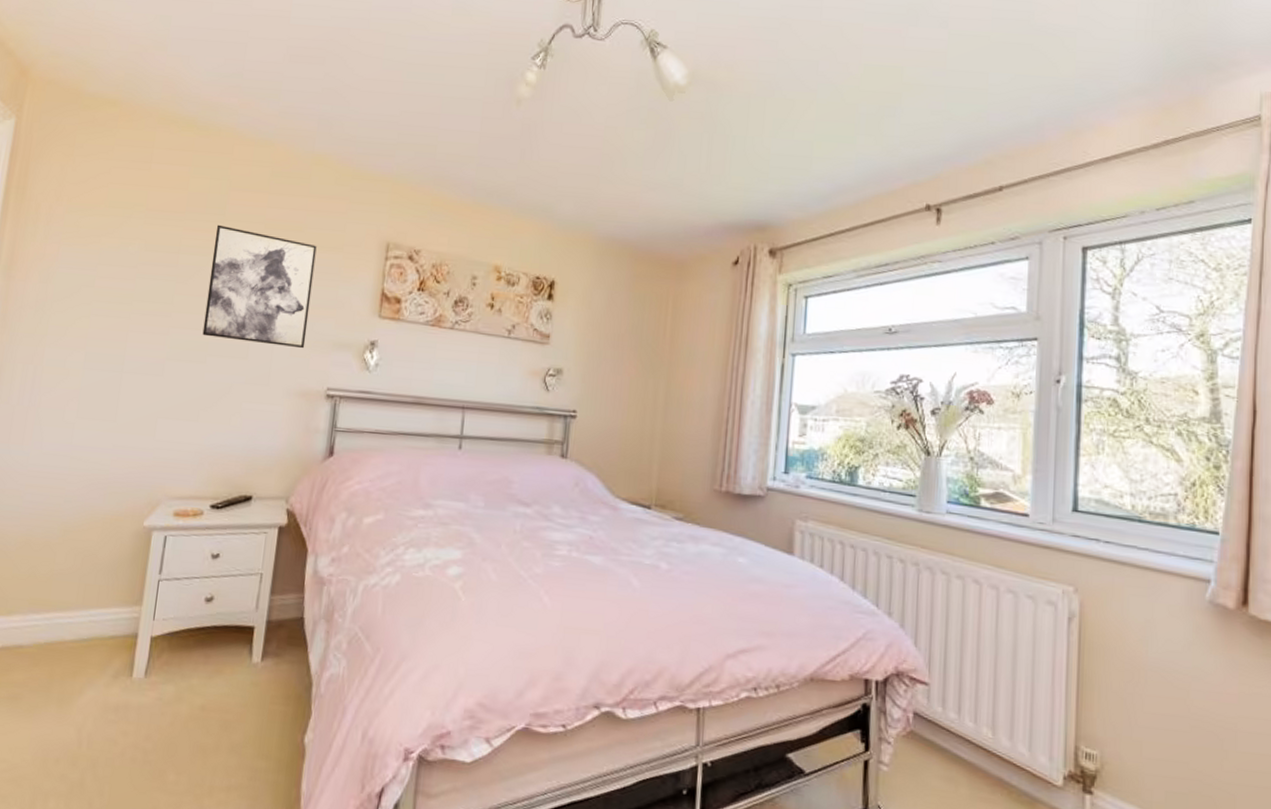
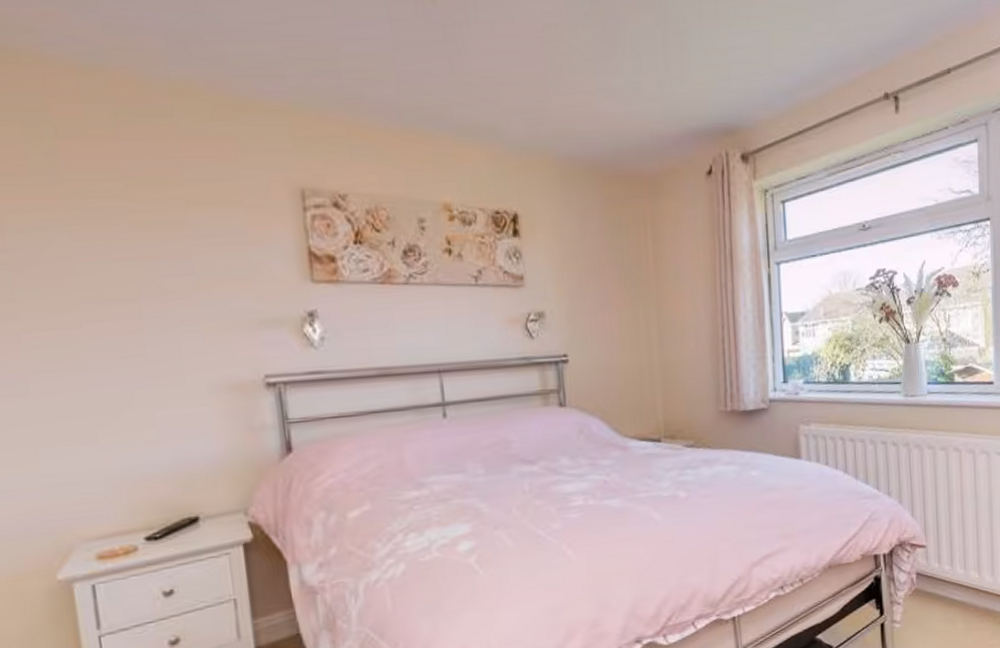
wall art: present [202,224,317,349] -> none [51,187,222,336]

